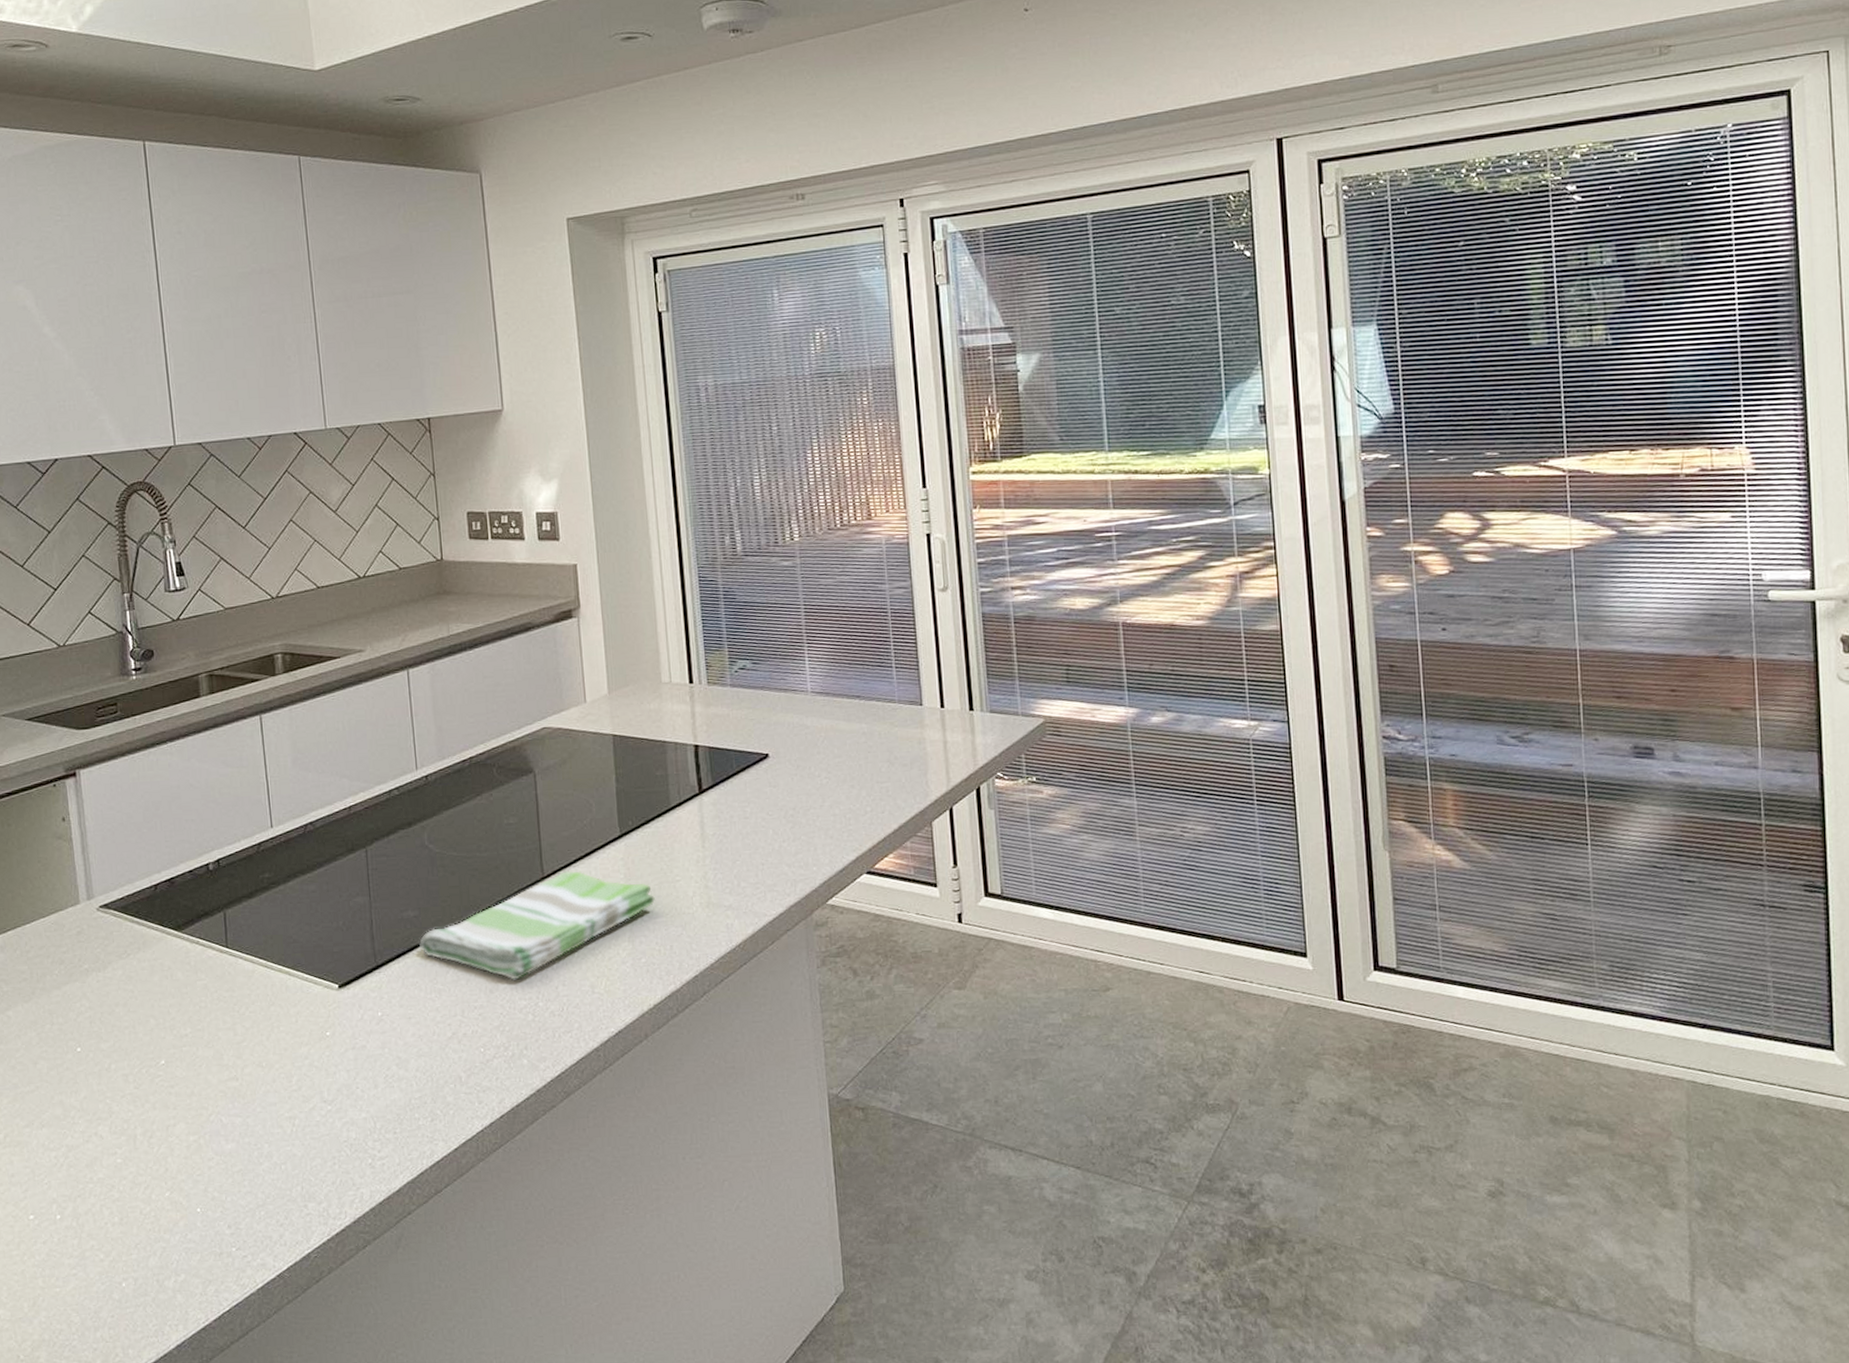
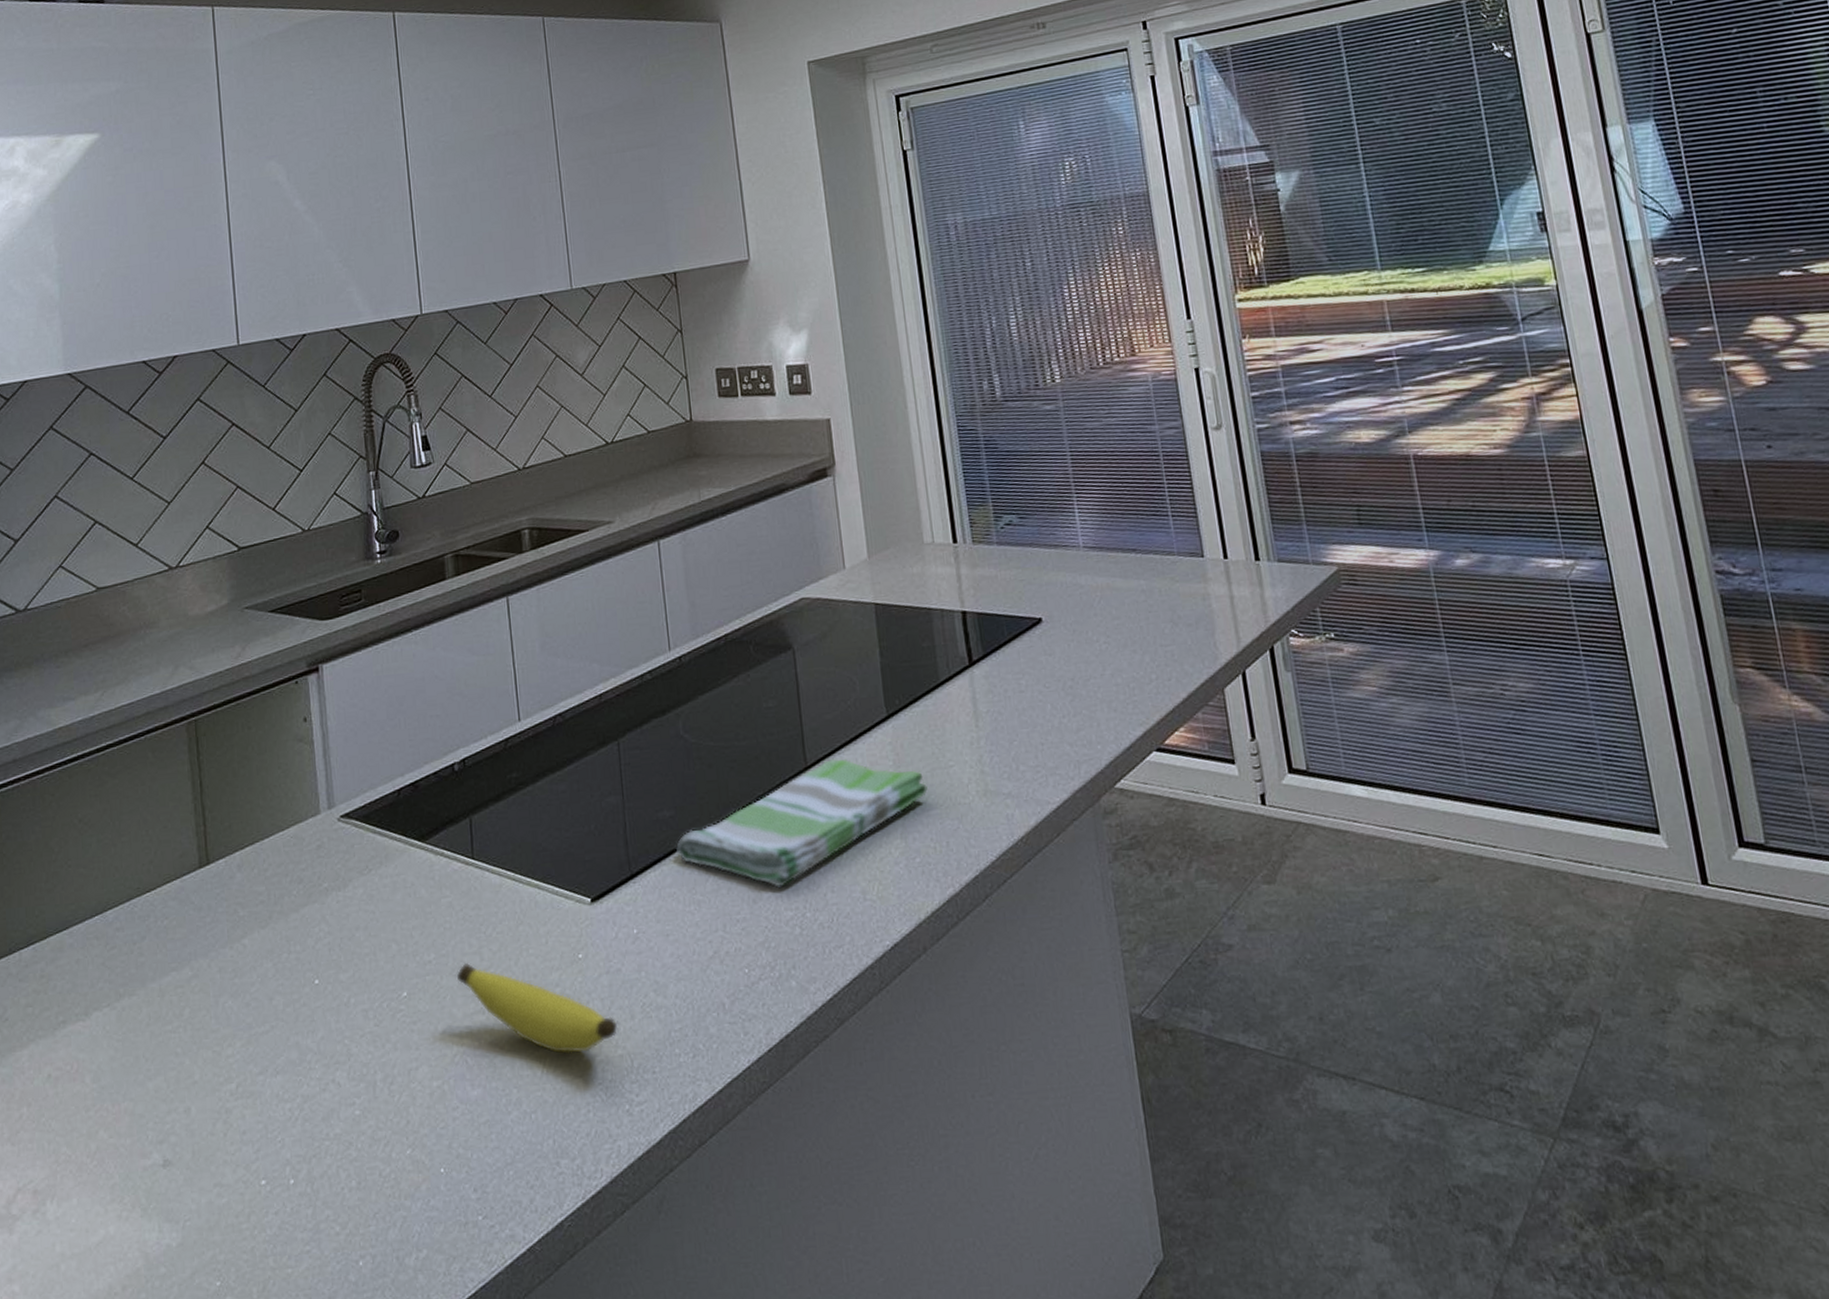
banana: none [211,1037,363,1116] -> present [456,963,618,1054]

